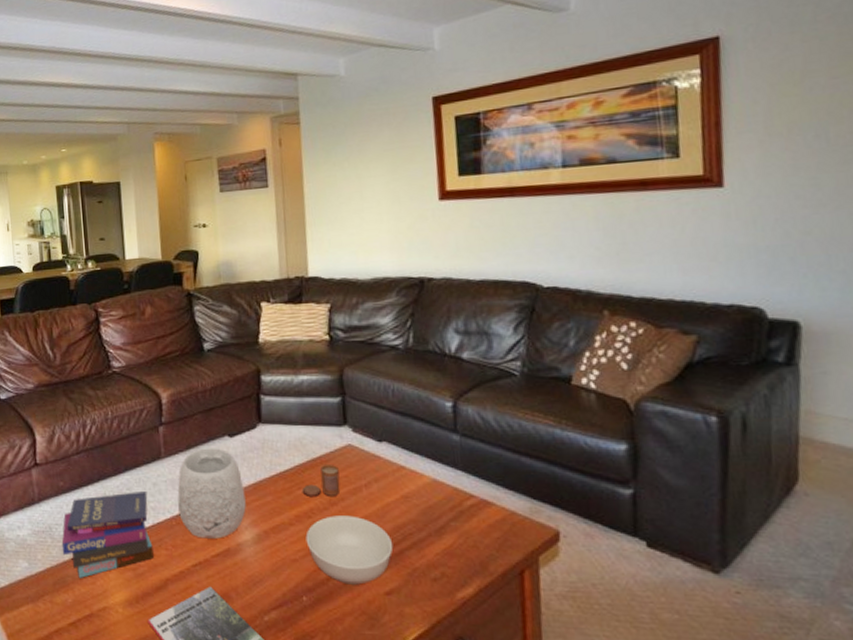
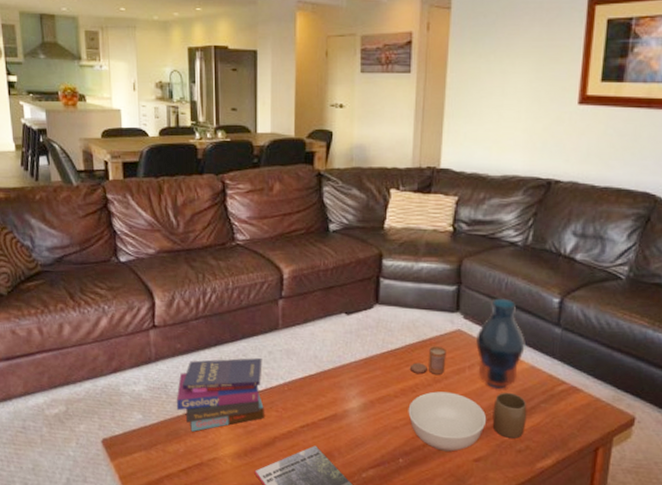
decorative planter: present [177,448,246,539] -> none [291,323,356,405]
vase: none [369,406,424,508] -> present [476,298,525,389]
mug: none [398,511,438,565] -> present [492,392,527,438]

